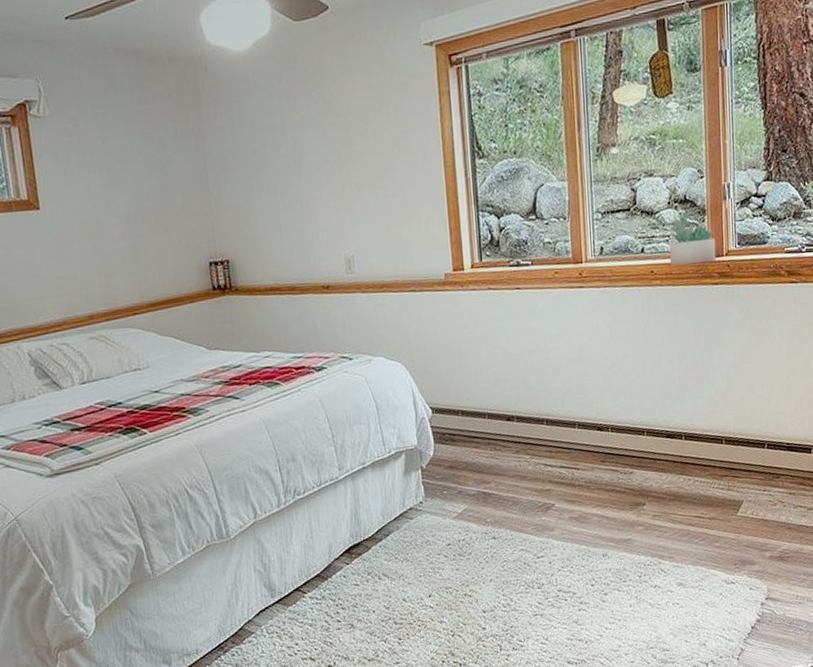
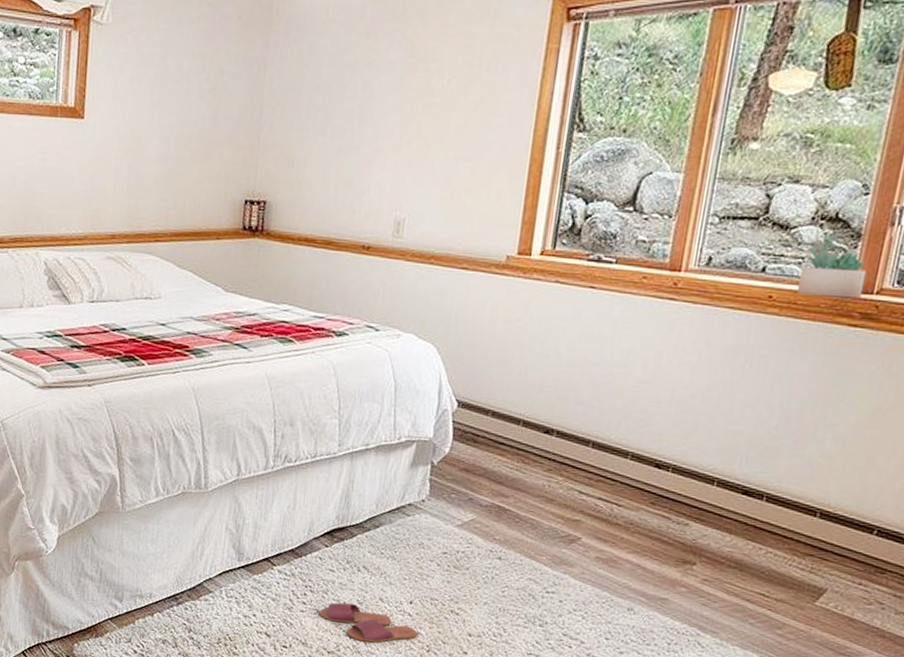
slippers: none [353,610,442,643] -> present [319,602,418,643]

